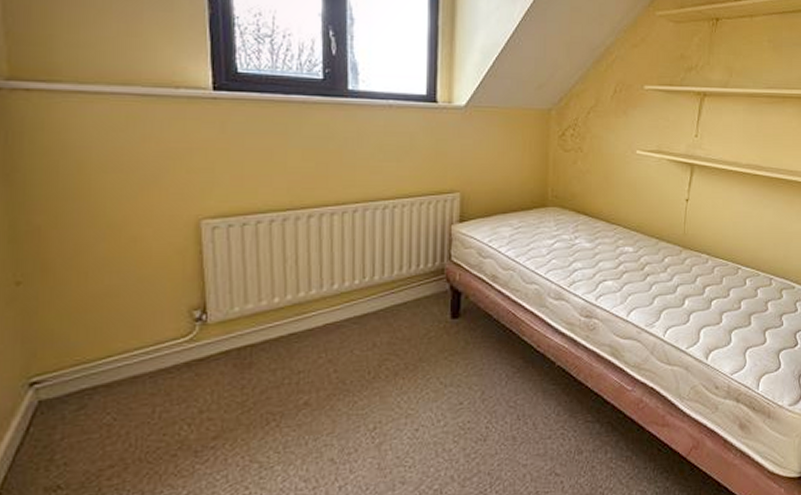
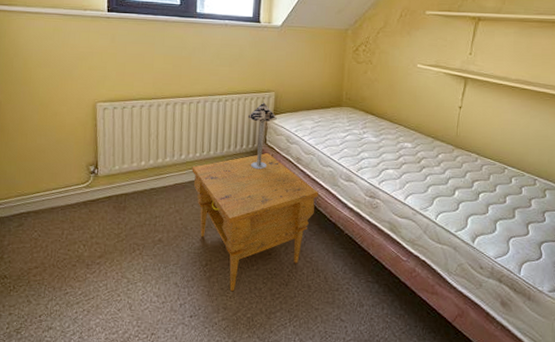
nightstand: none [349,273,522,460] -> present [191,153,318,292]
table lamp: none [424,206,464,295] -> present [247,102,277,170]

